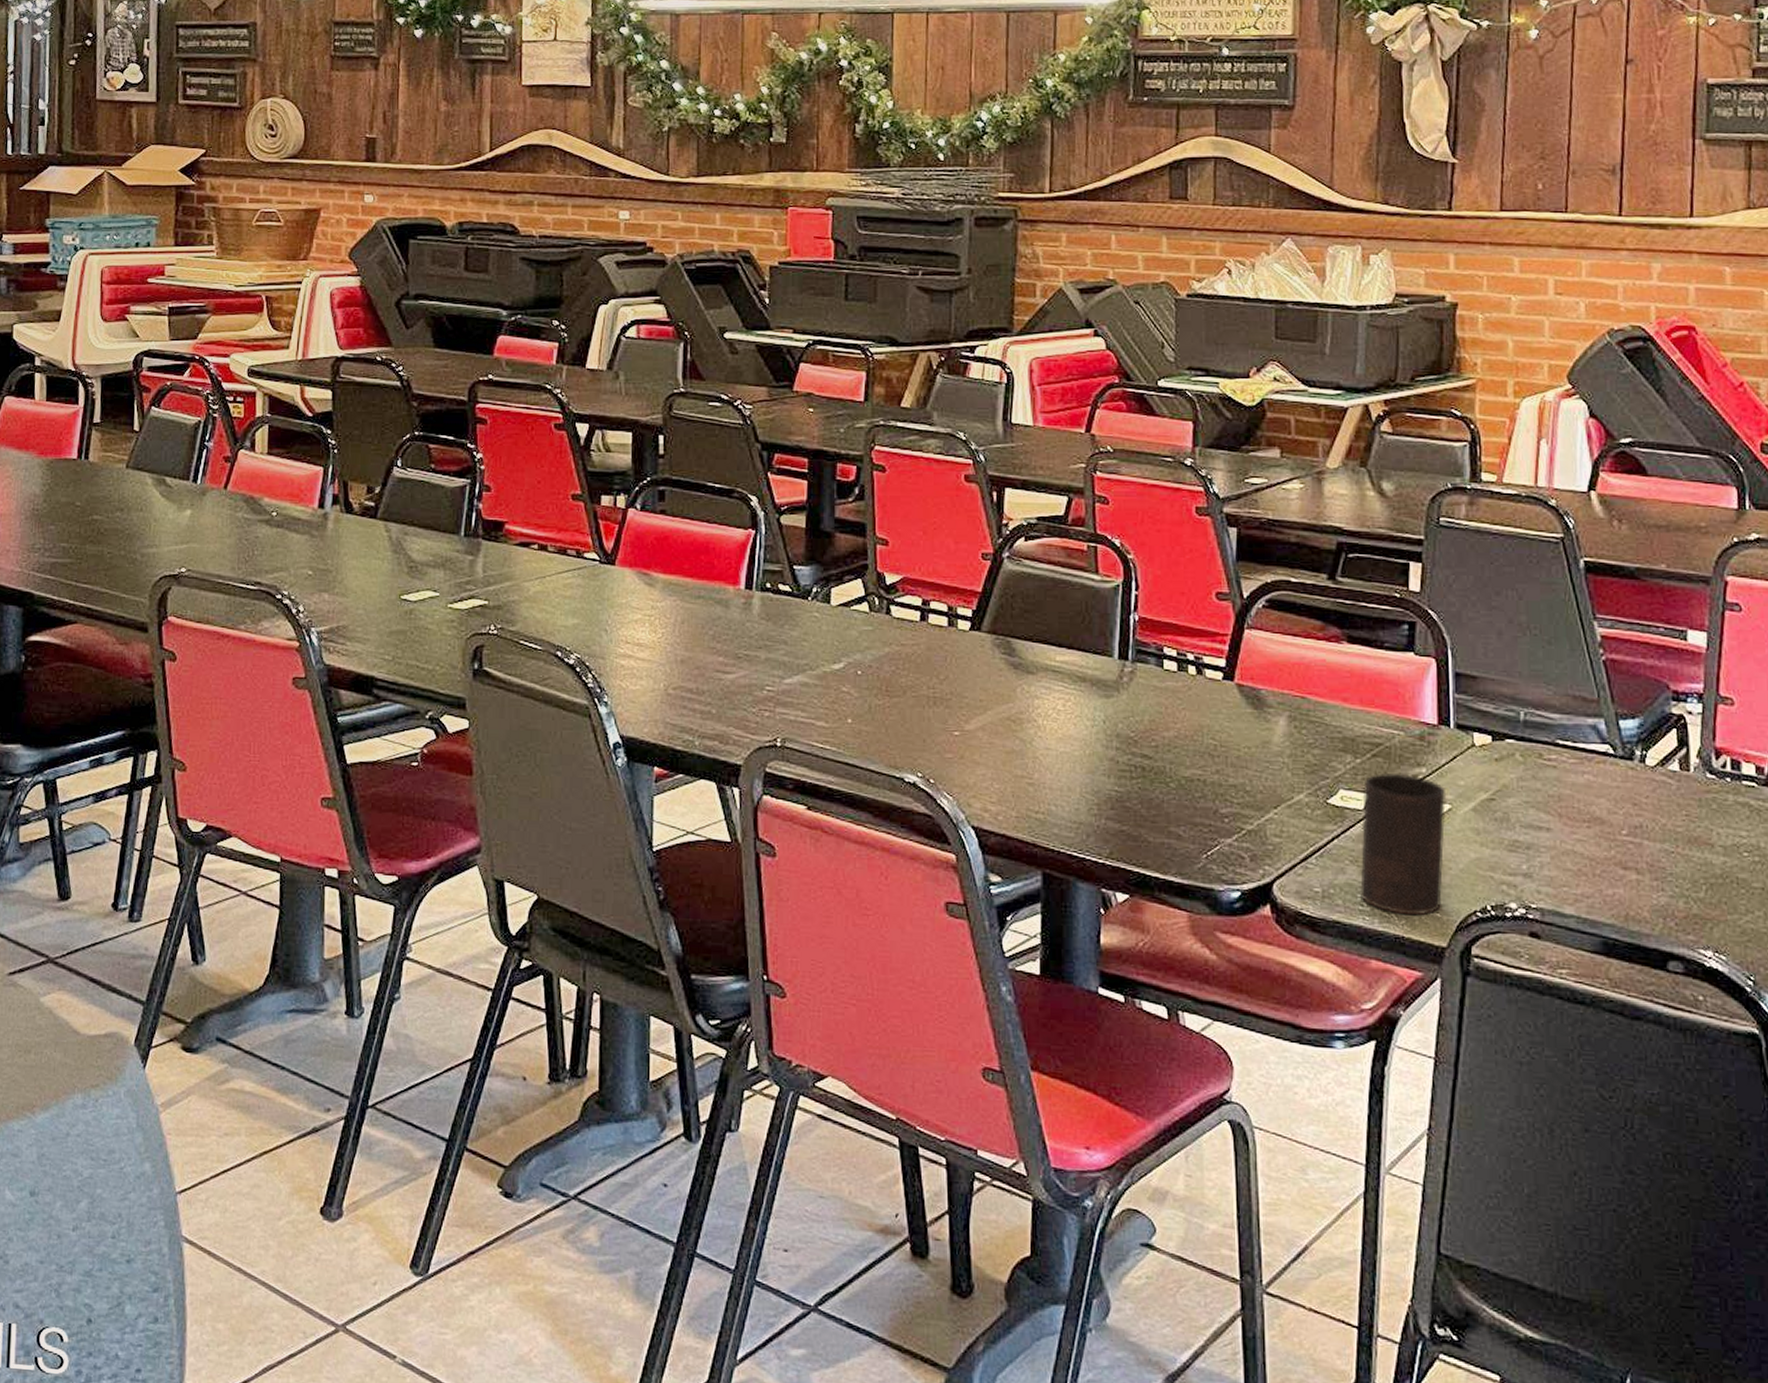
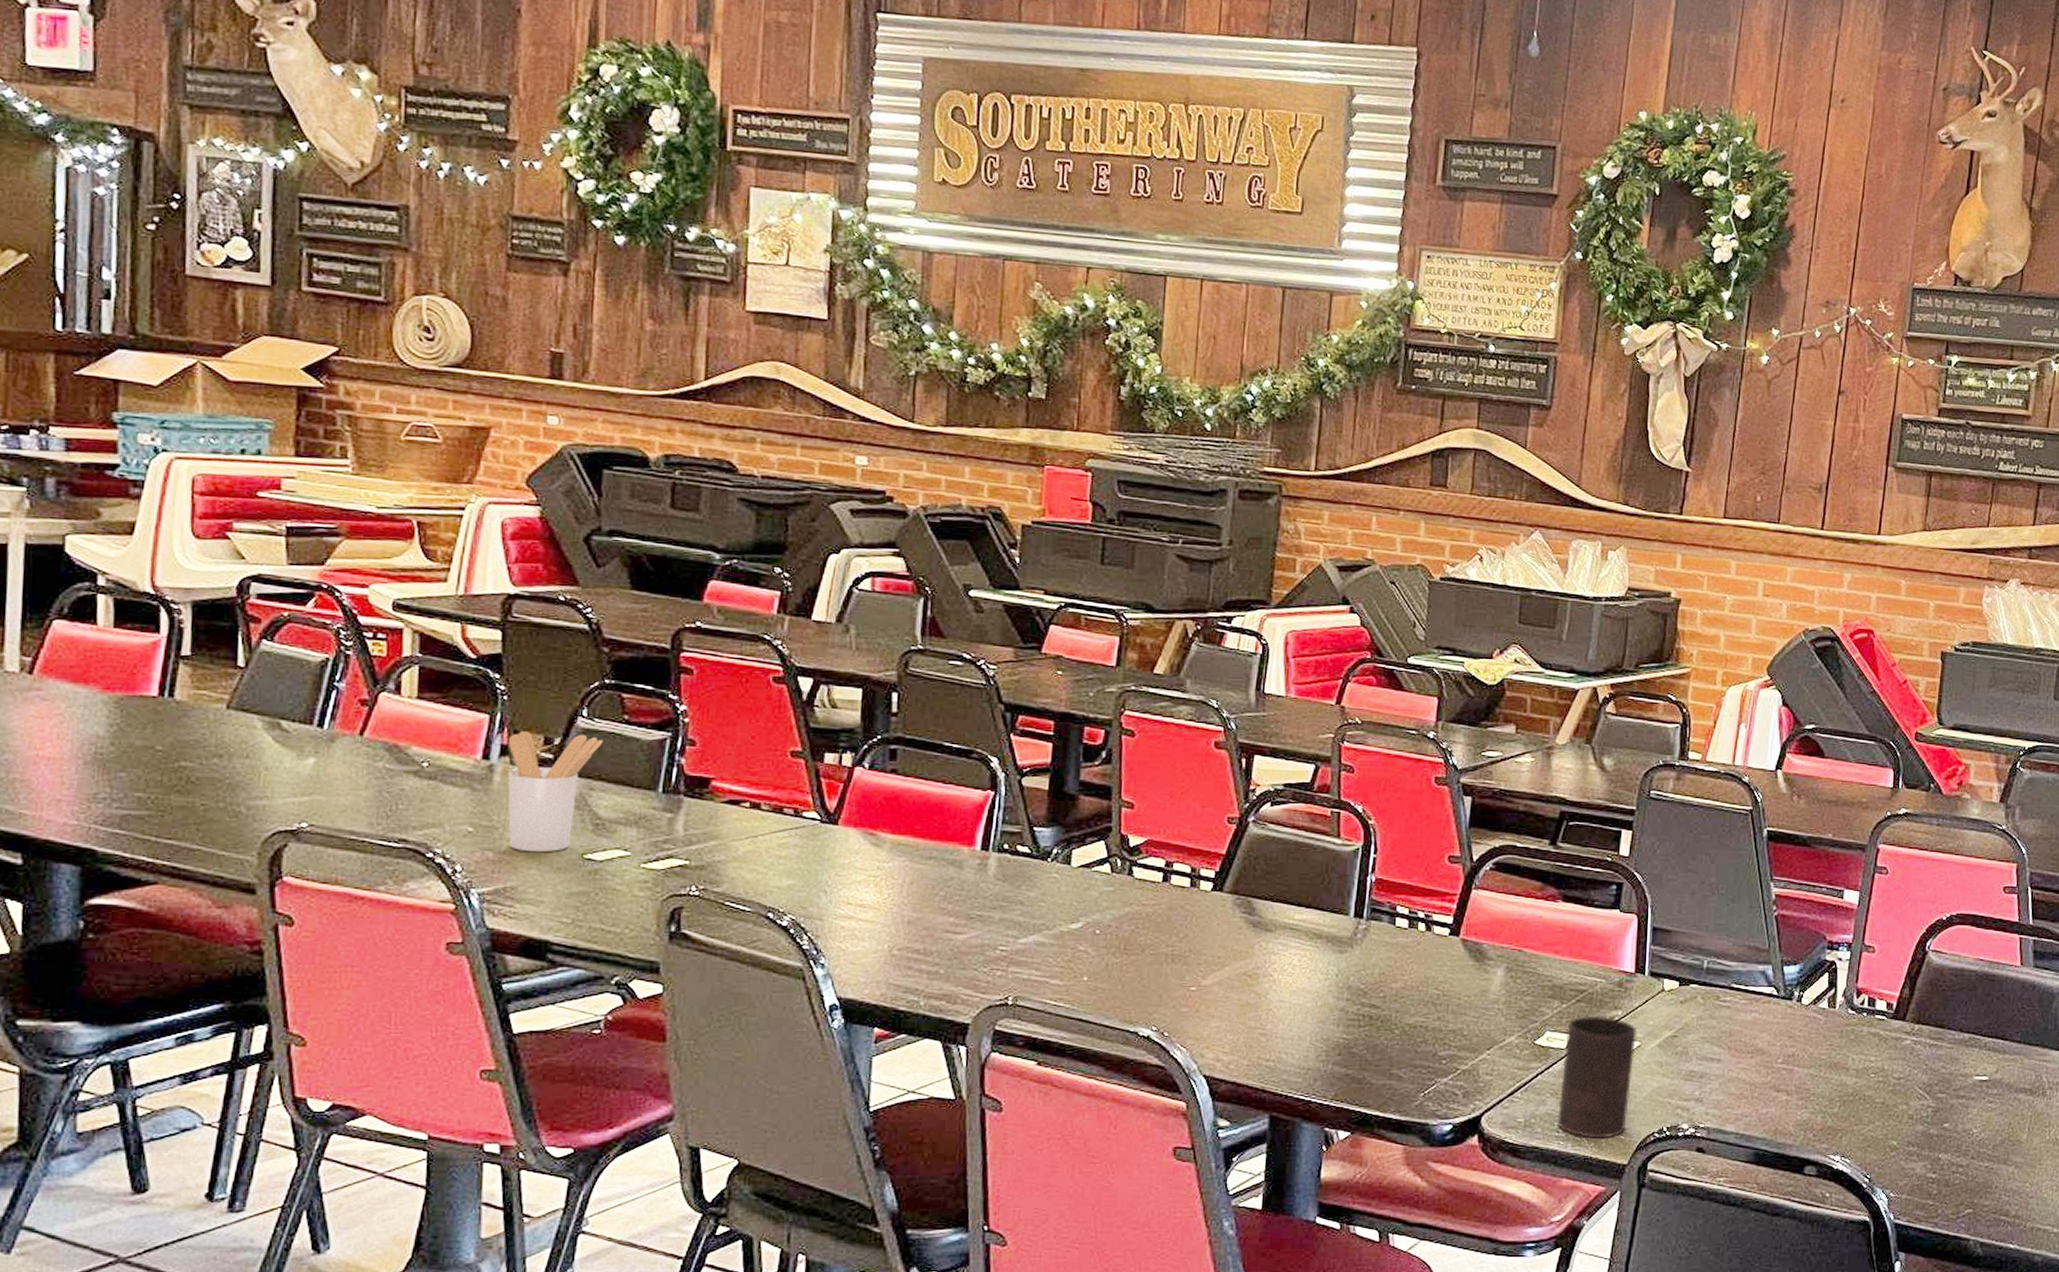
utensil holder: none [338,482,415,594] -> present [507,731,603,853]

